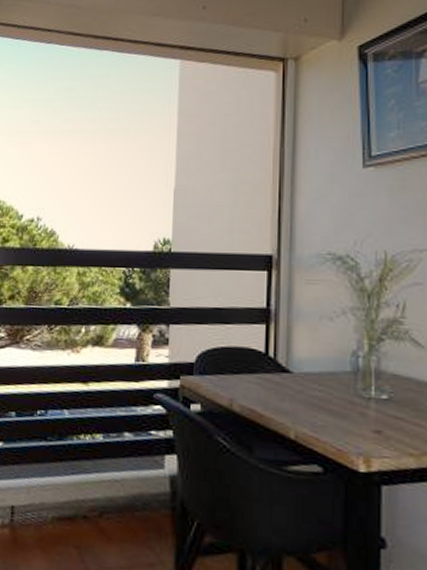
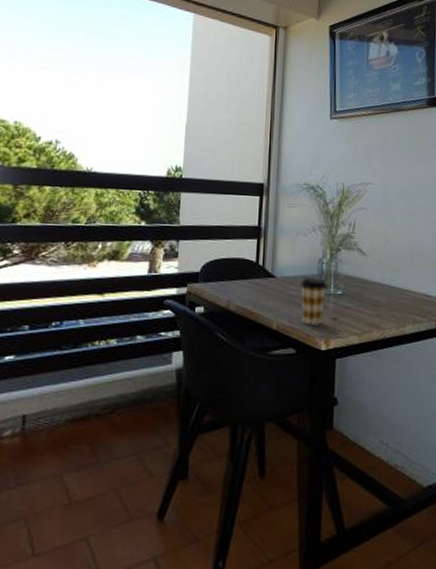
coffee cup: none [325,373,367,439] -> present [300,276,328,327]

